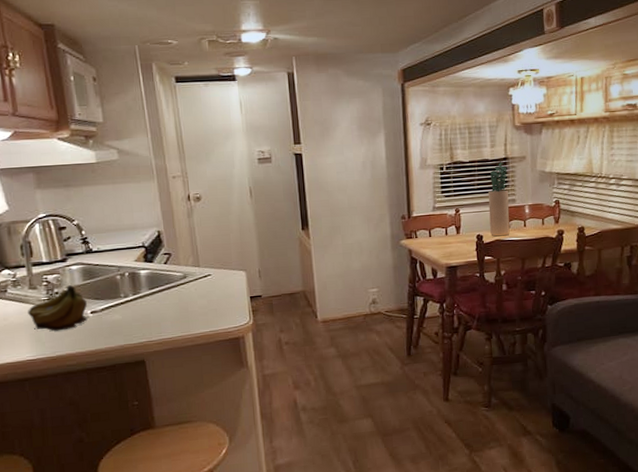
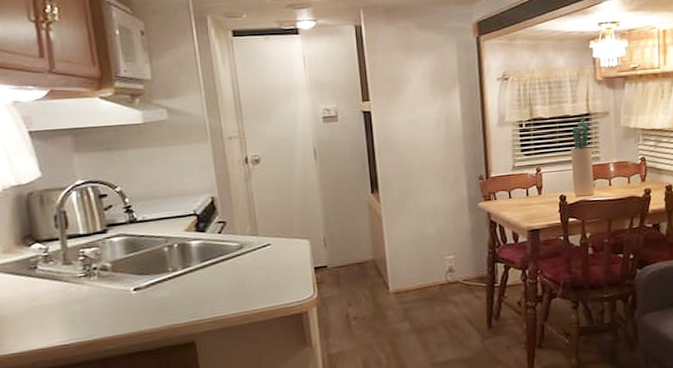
fruit: present [28,285,89,331] -> none [61,259,132,312]

